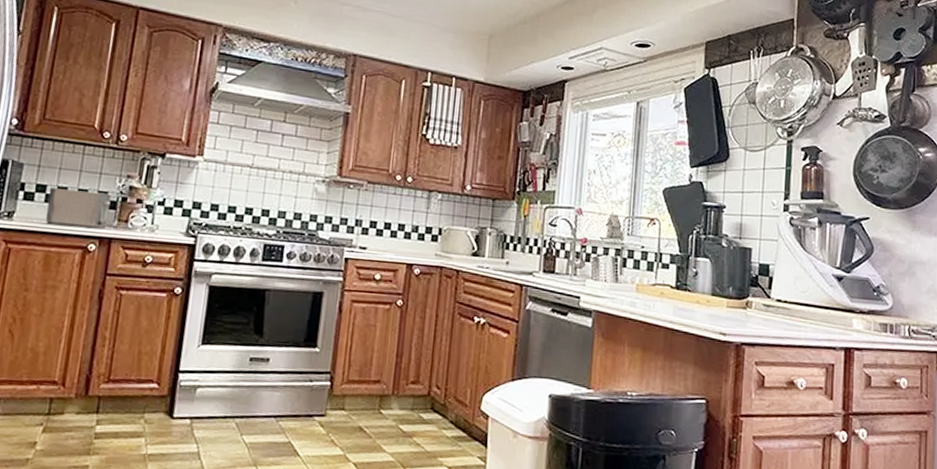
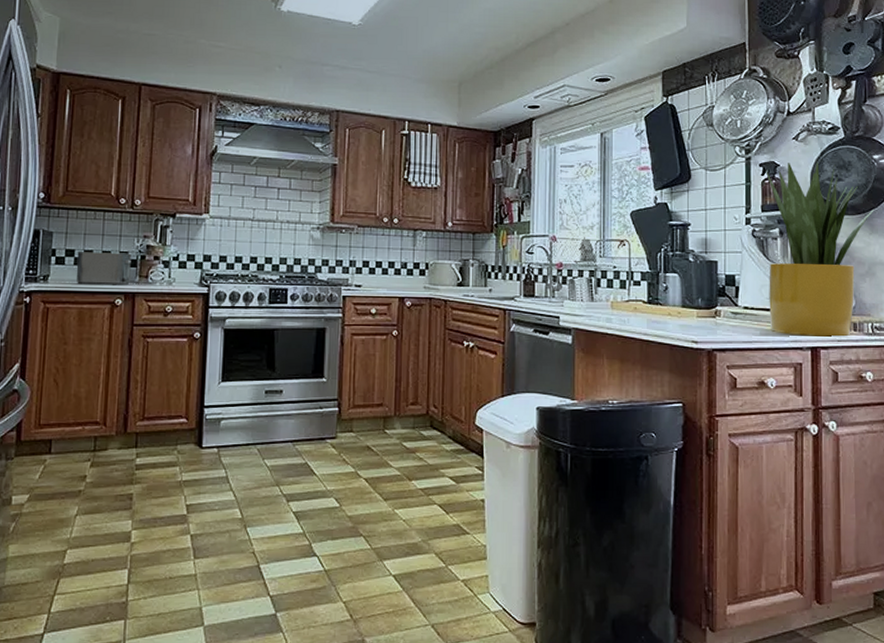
planter: none [803,149,917,339] -> present [766,162,874,337]

